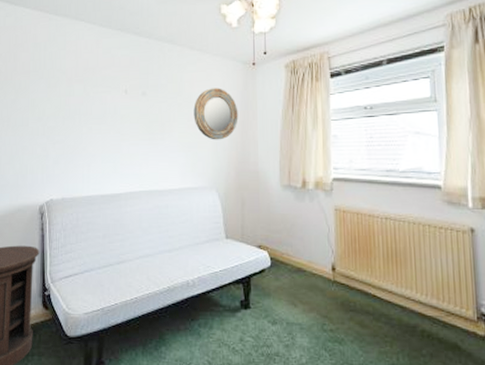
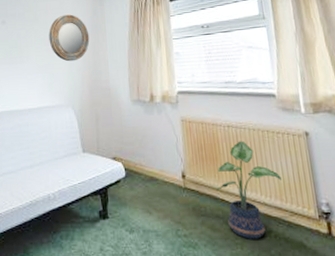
potted plant: none [368,234,440,338] -> present [216,141,281,239]

